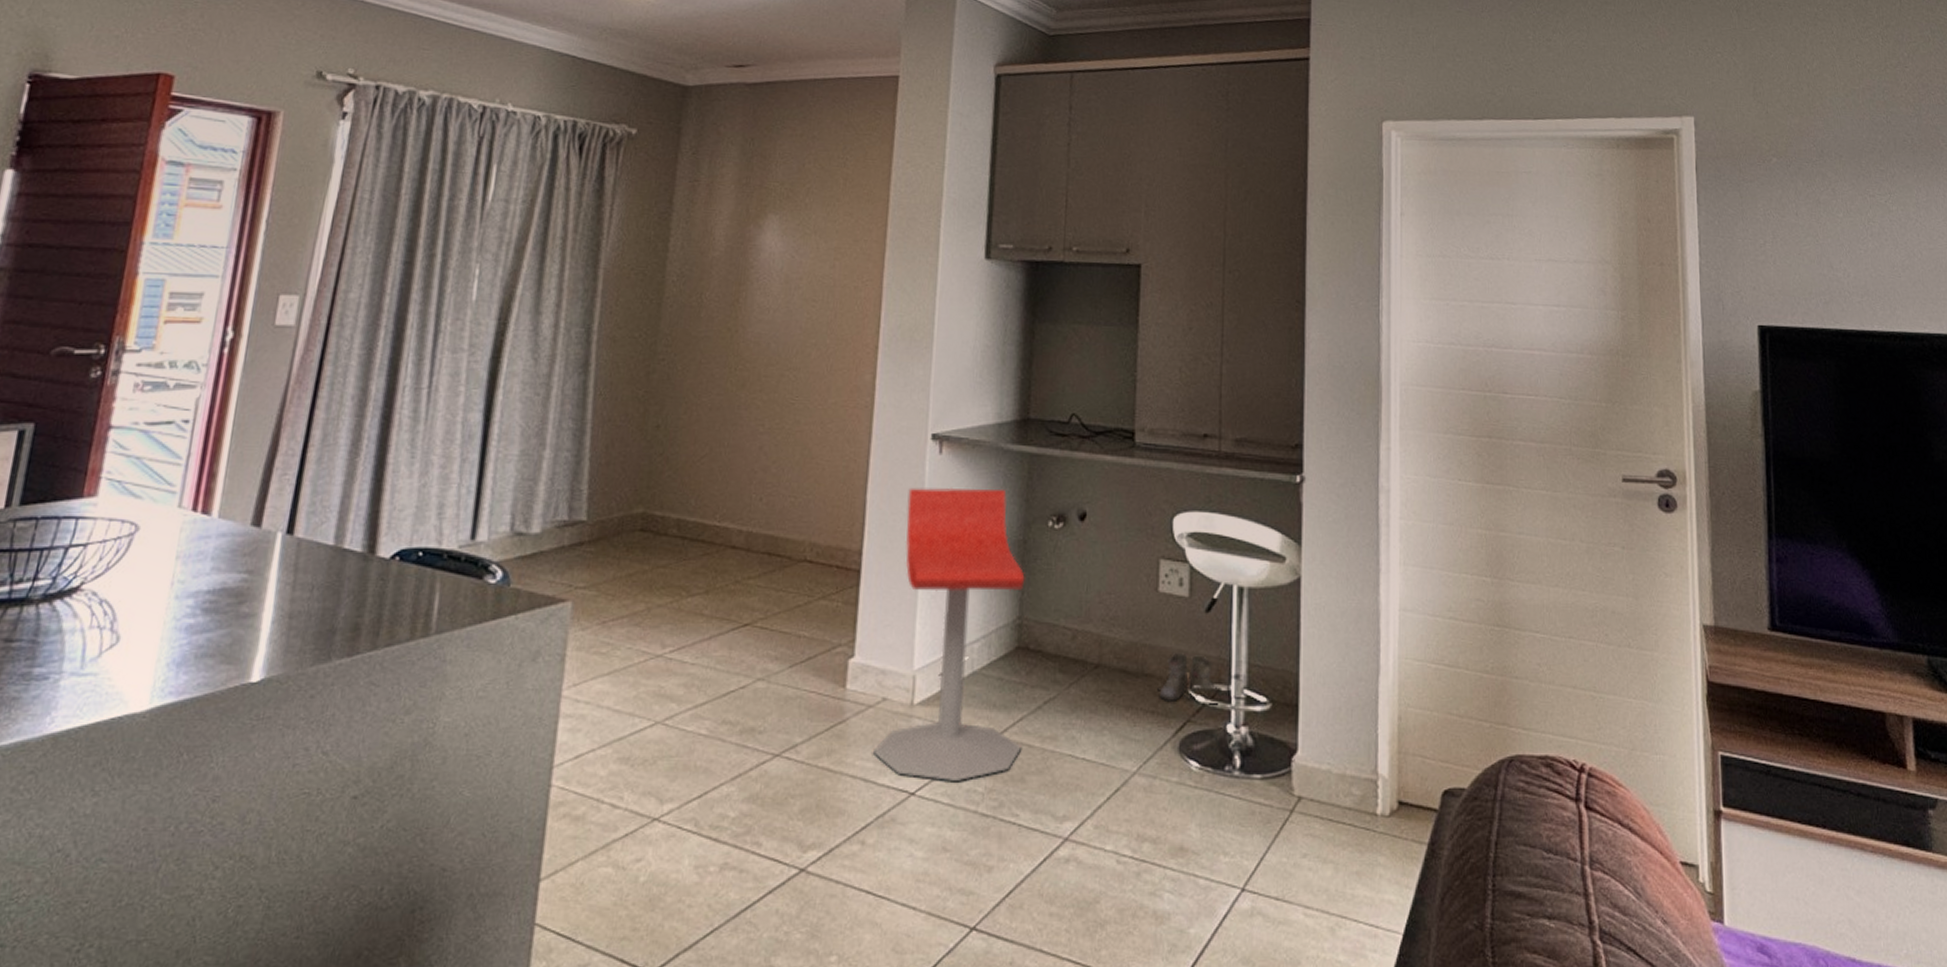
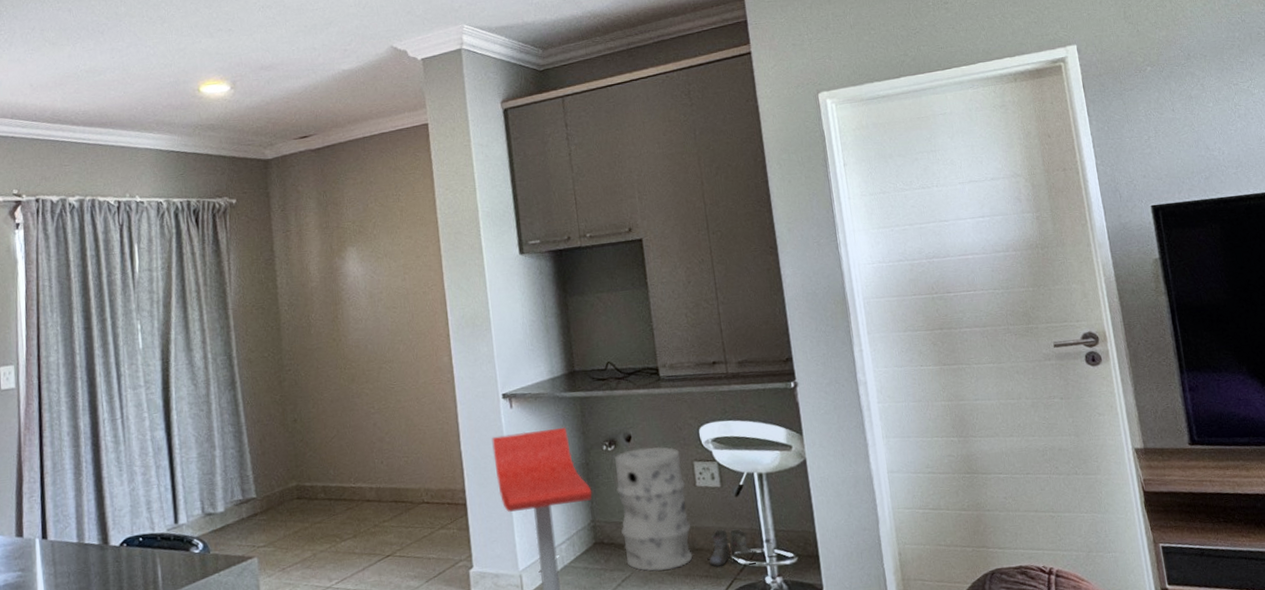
trash can: none [1053,531,1145,697] -> present [614,446,693,571]

